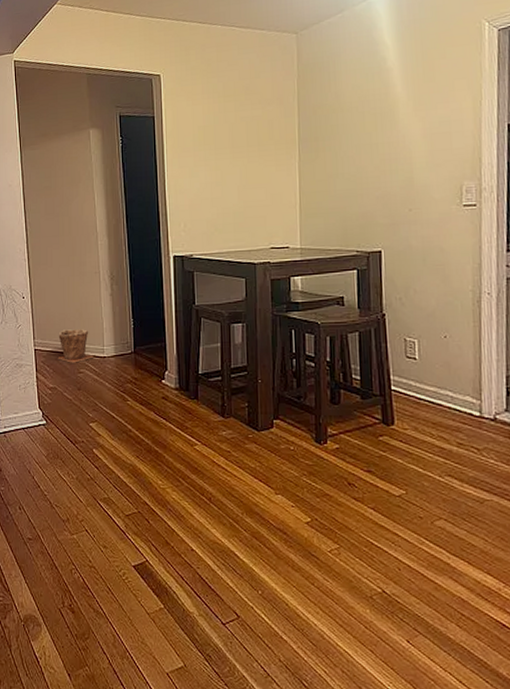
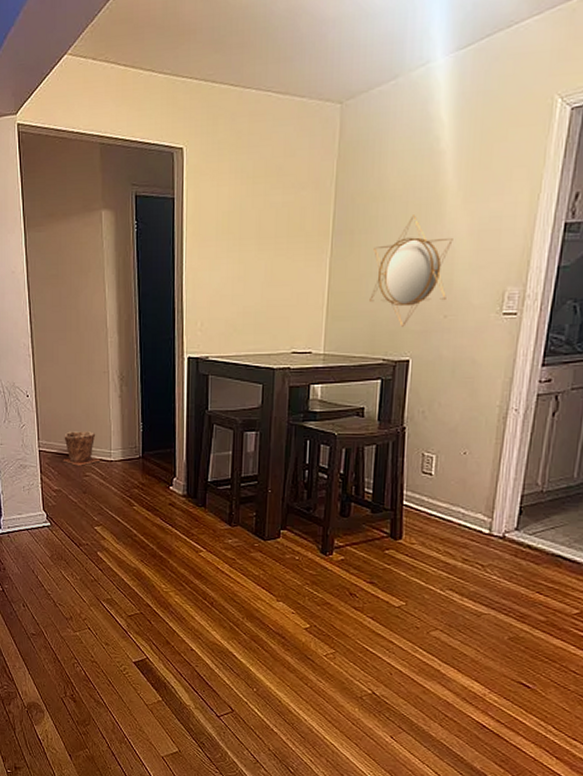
home mirror: none [337,122,409,221] -> present [369,215,453,327]

